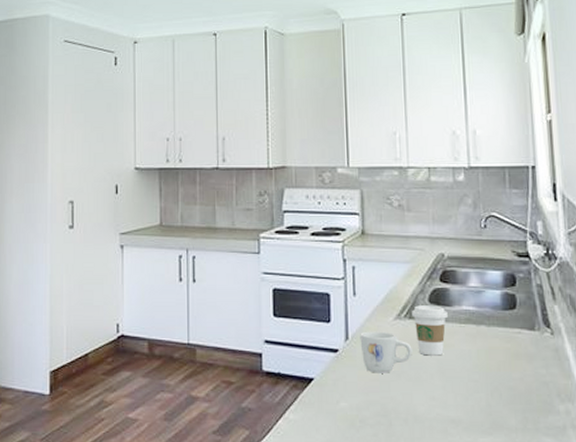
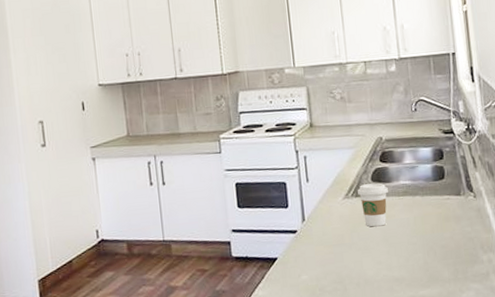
mug: present [360,331,412,373] -> none [314,210,360,247]

